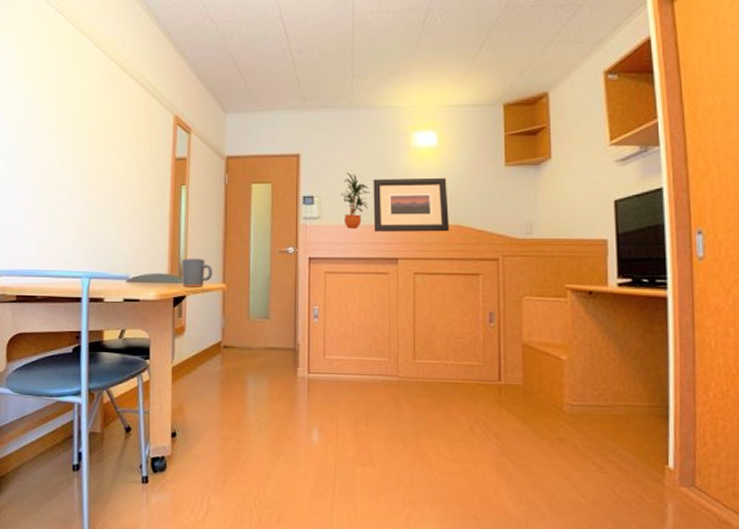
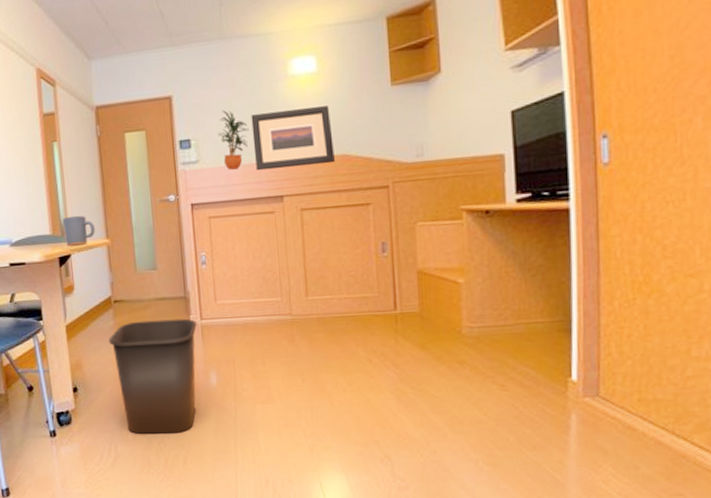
waste bin: none [214,369,303,490] -> present [109,318,197,435]

